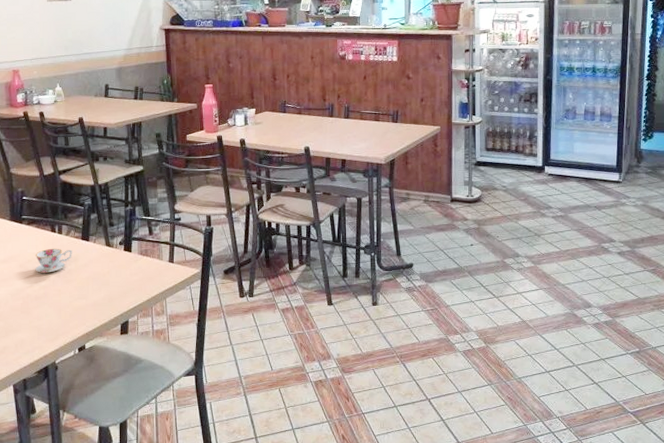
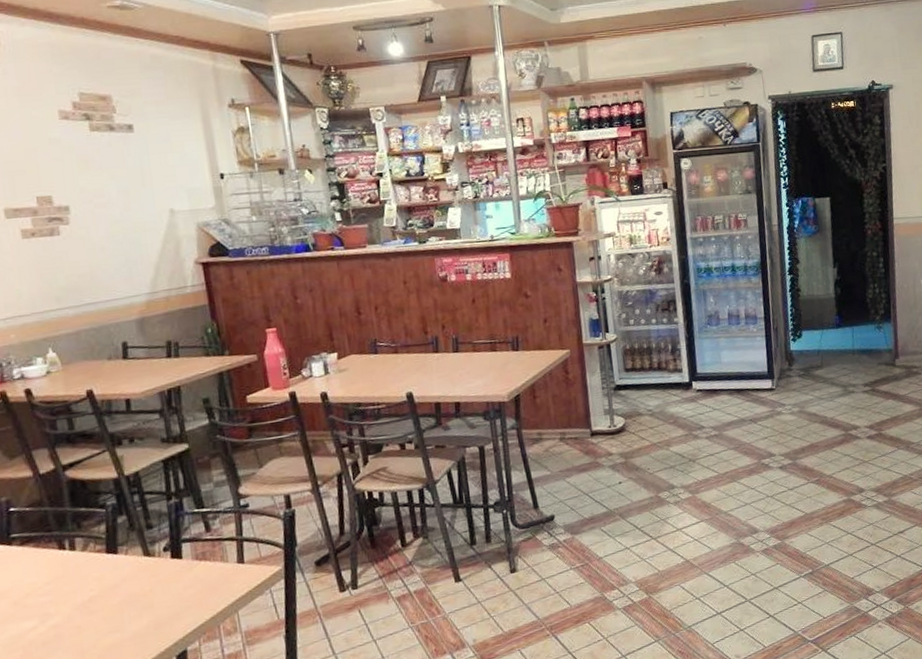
teacup: present [35,248,72,273] -> none [36,569,94,609]

